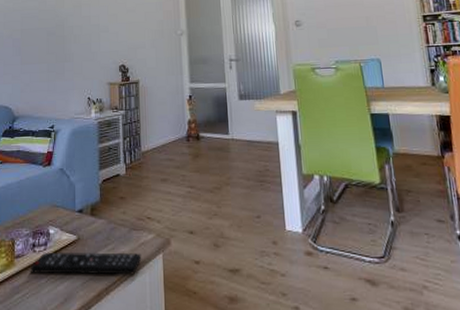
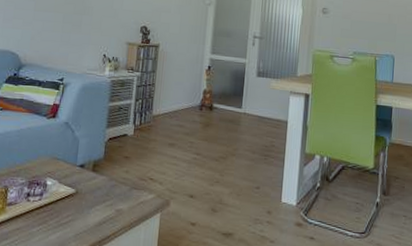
remote control: present [31,251,142,275] -> none [22,202,139,231]

